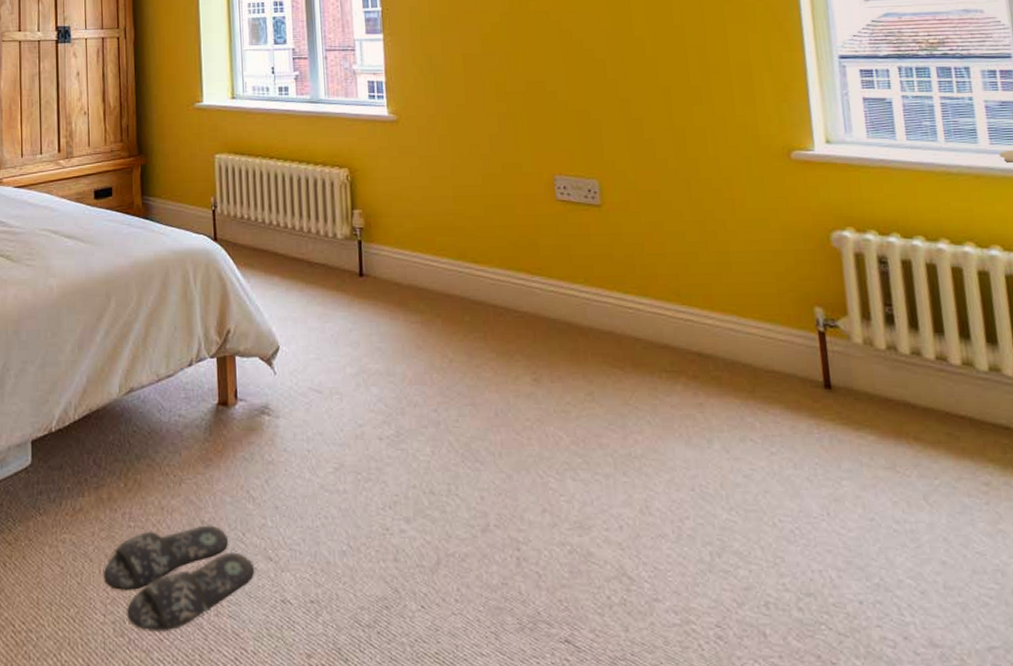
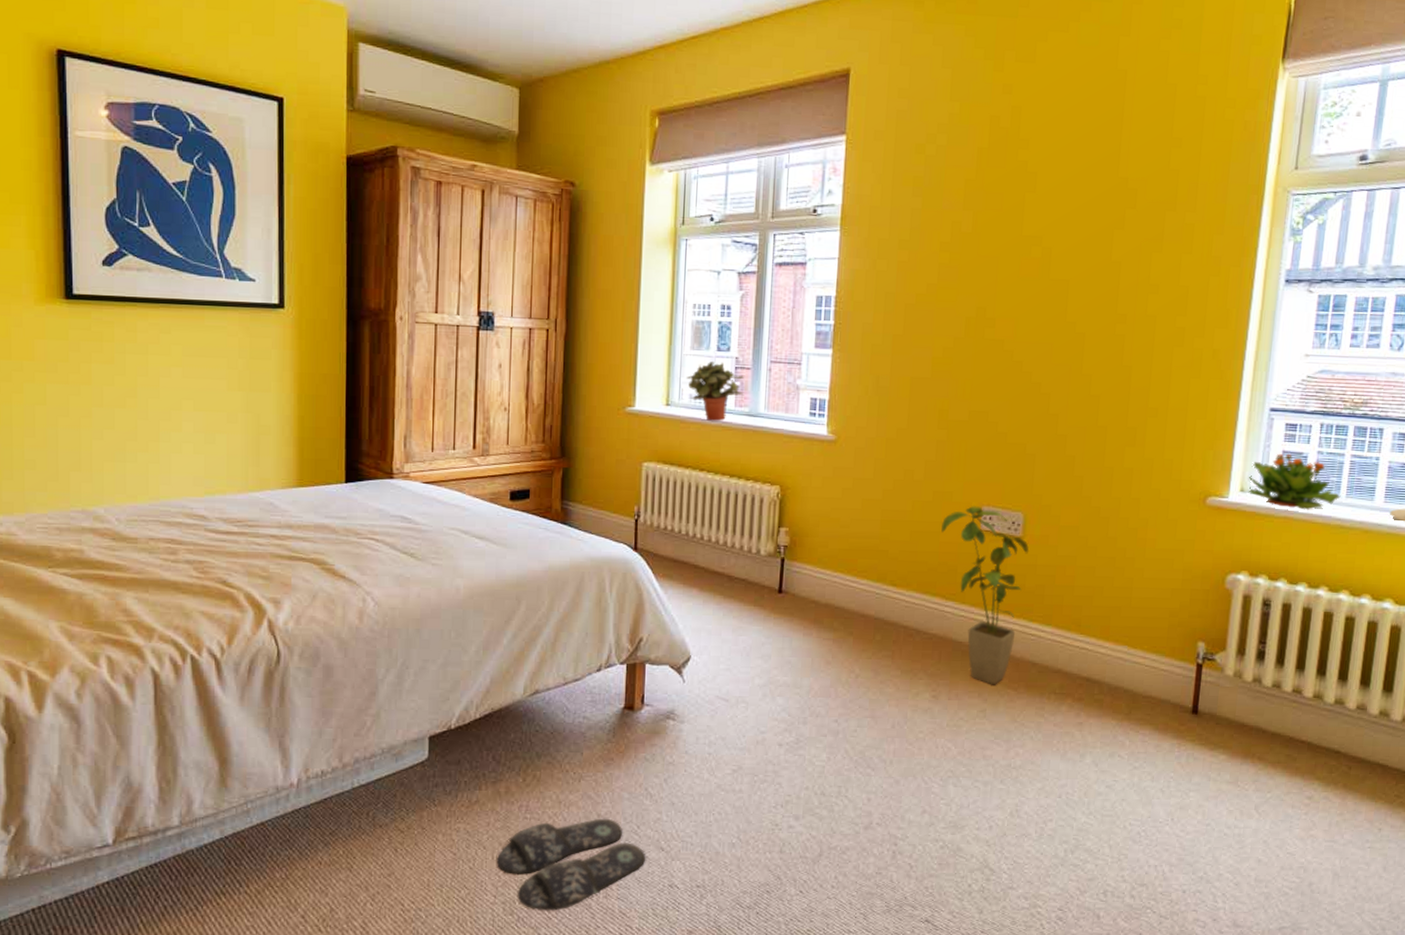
potted plant: none [248,54,303,111] -> present [686,362,745,422]
house plant: none [515,176,612,365] -> present [941,506,1029,685]
potted flower: none [831,100,939,159] -> present [1248,453,1341,511]

